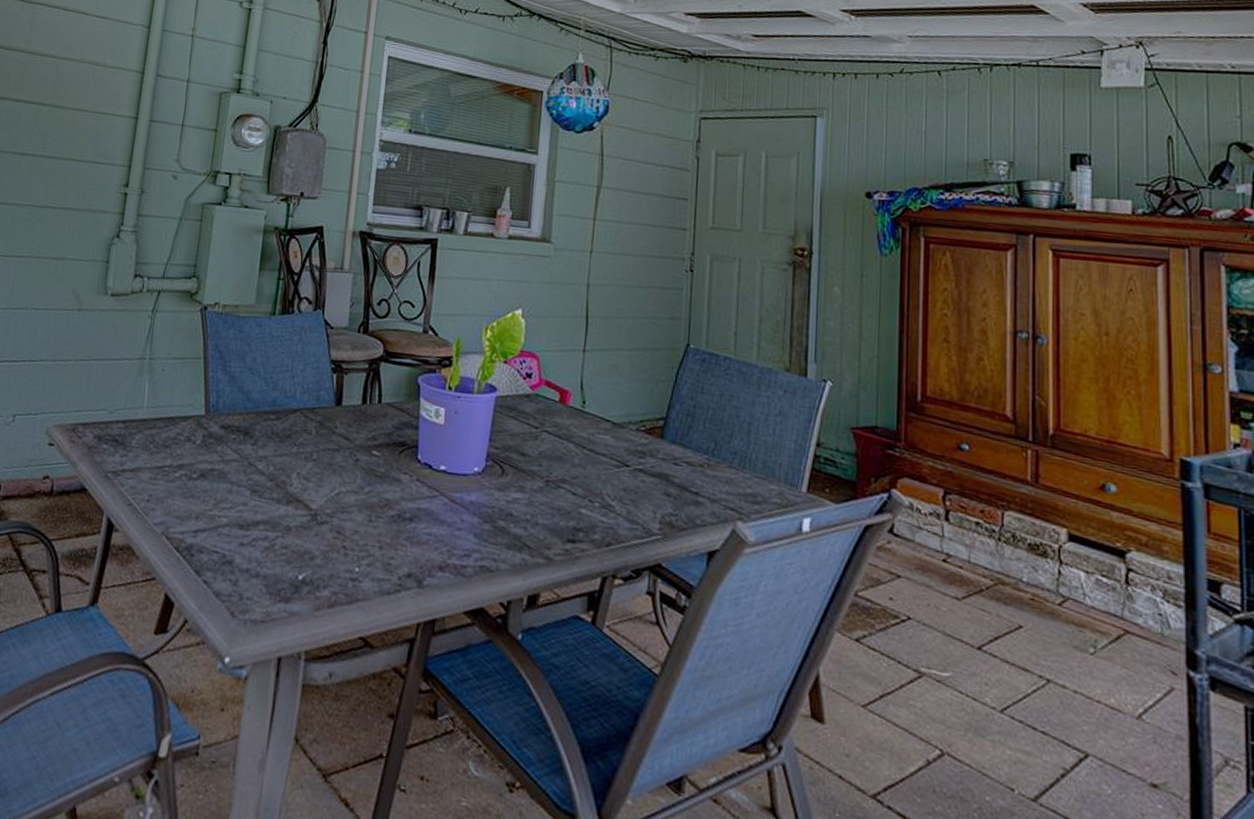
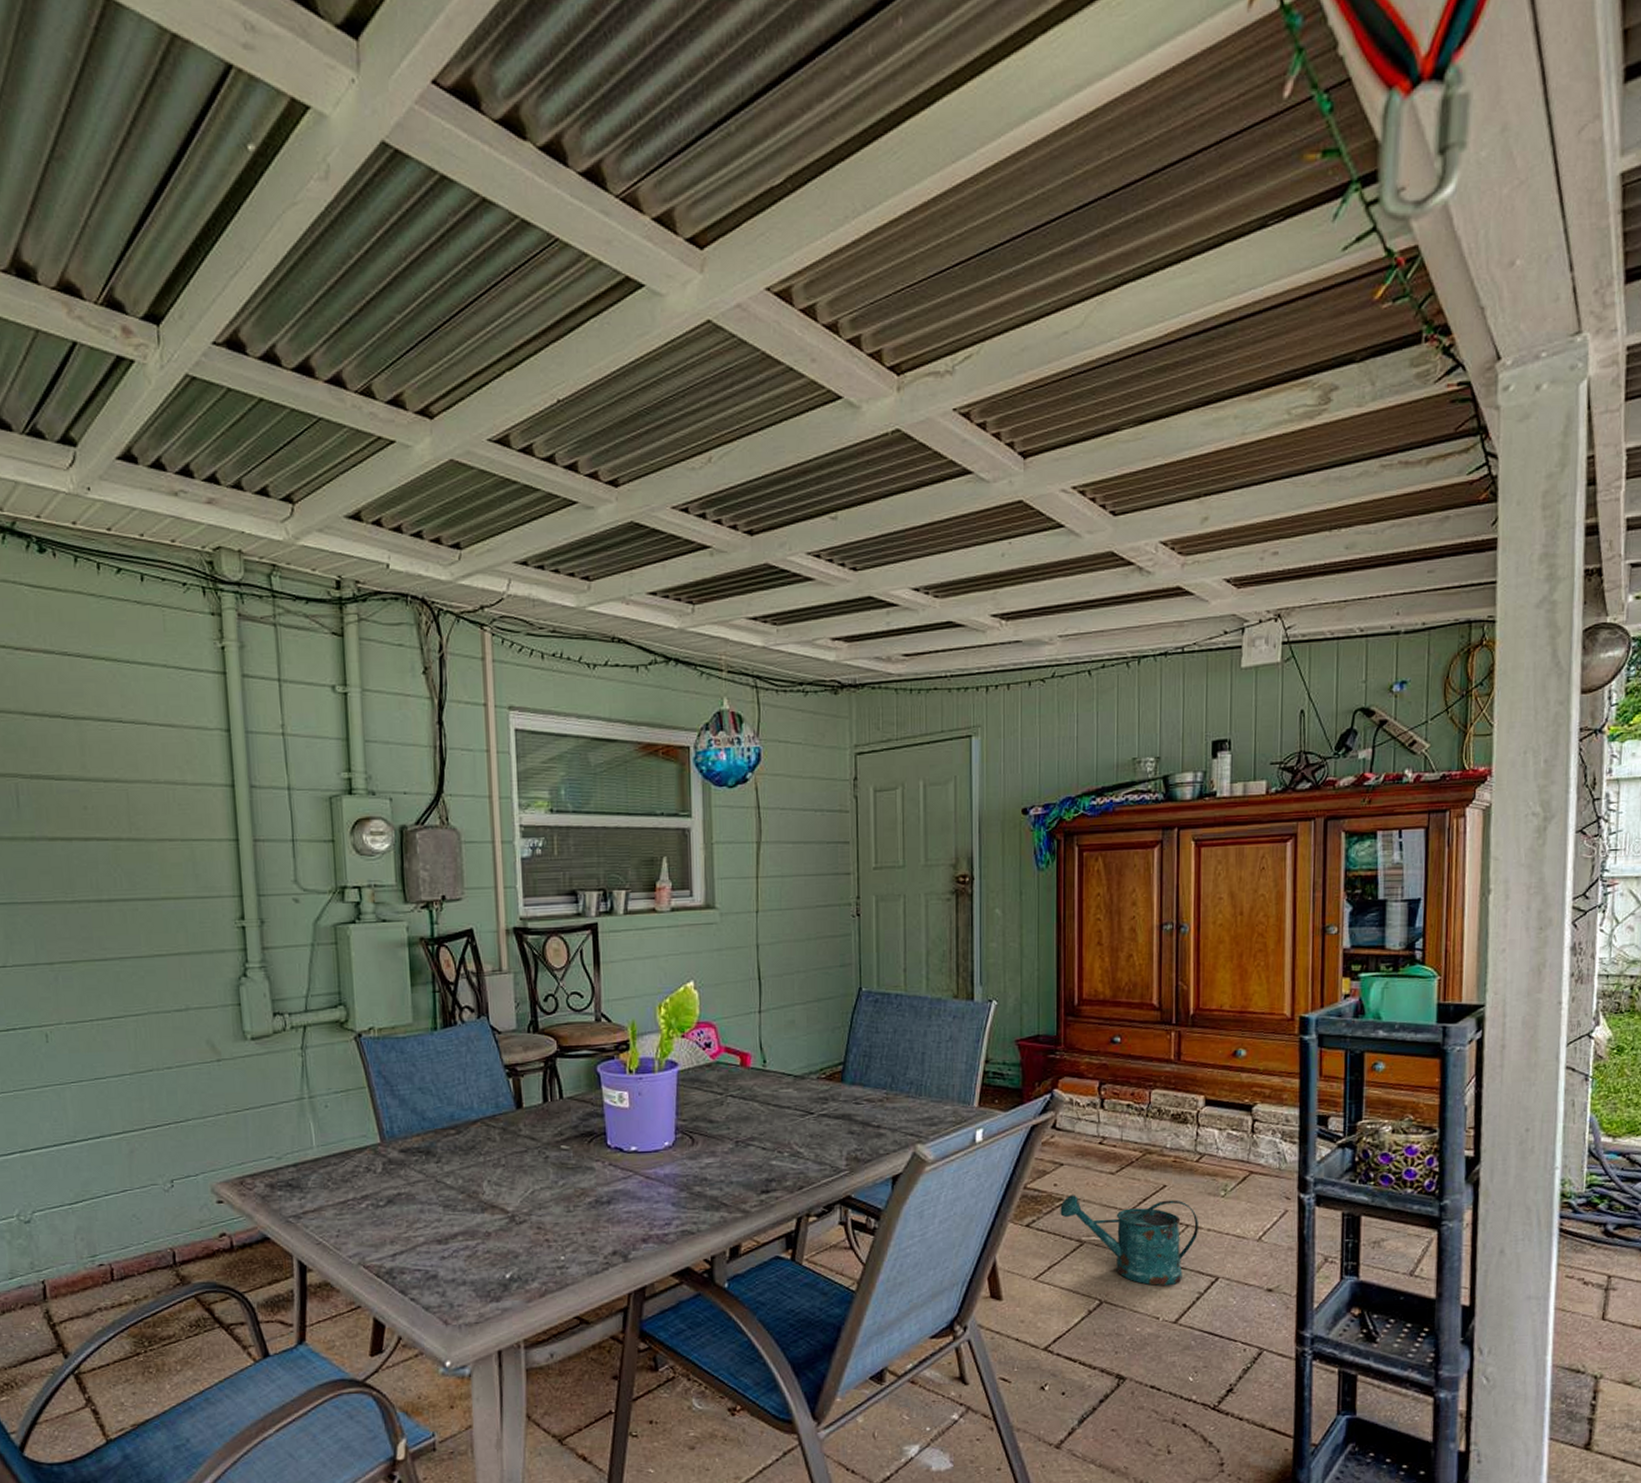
watering can: none [896,614,1062,752] -> present [1060,1195,1198,1286]

